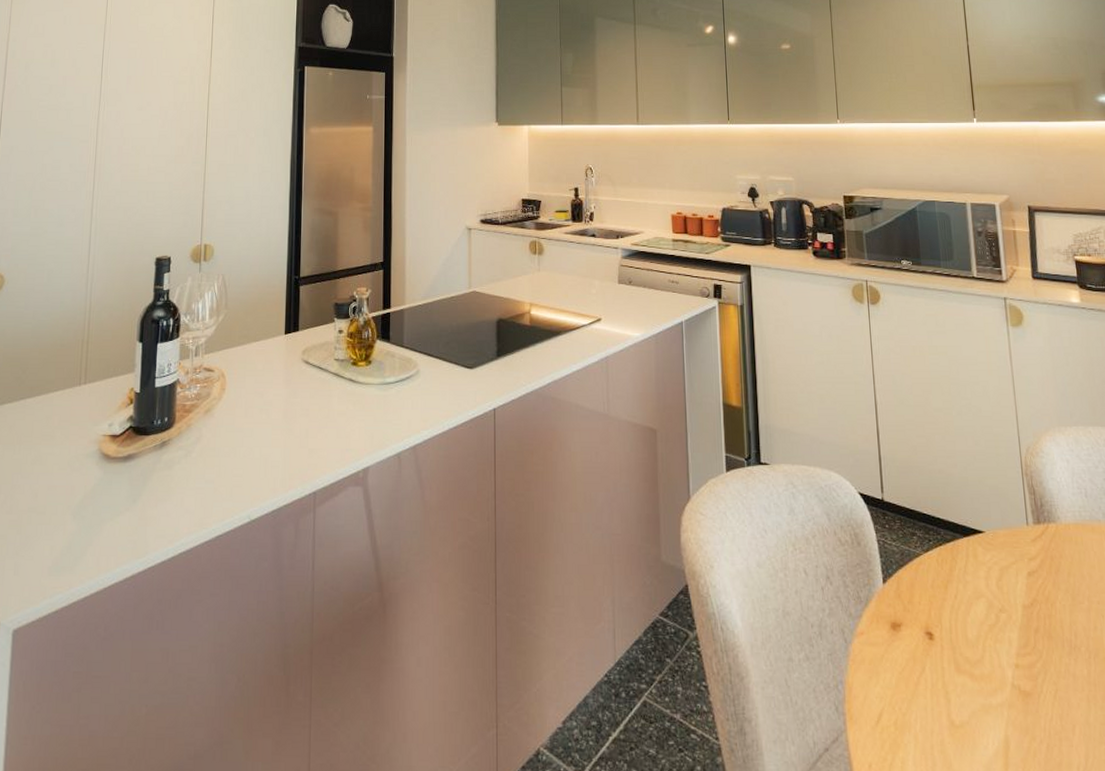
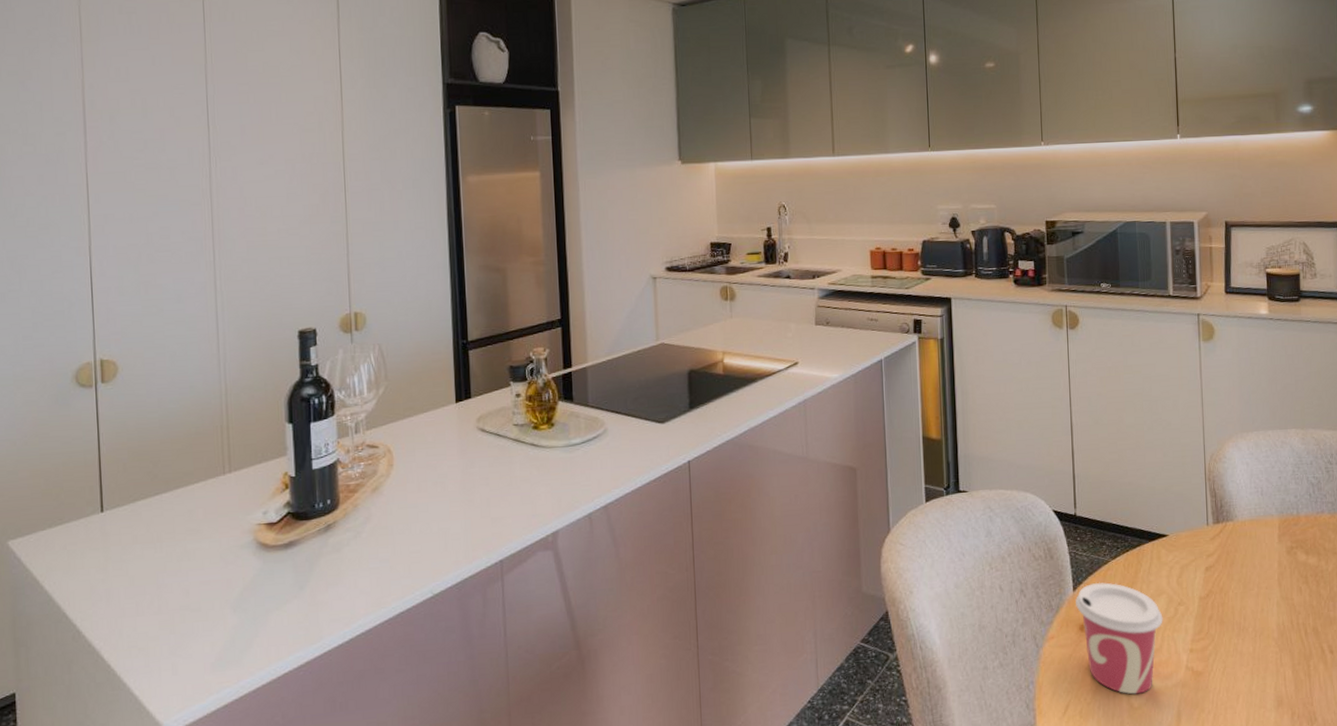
cup: none [885,576,984,710] -> present [1074,582,1163,695]

